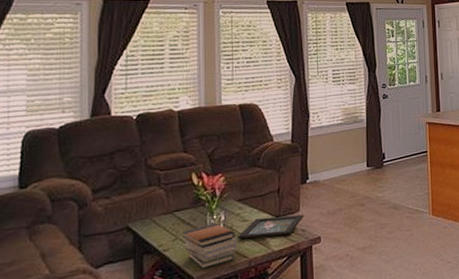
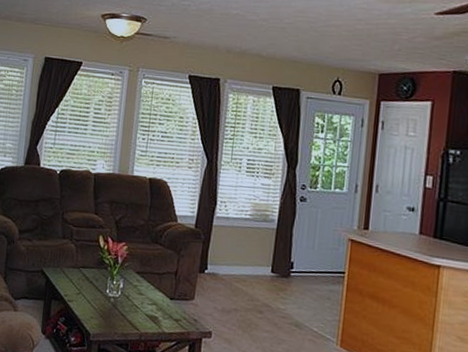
book stack: present [183,223,237,269] -> none [85,287,131,329]
decorative tray: present [238,214,303,240] -> none [132,295,197,321]

